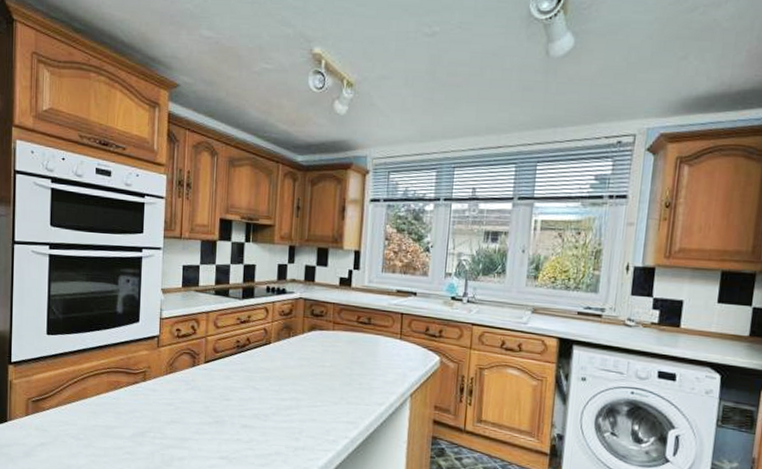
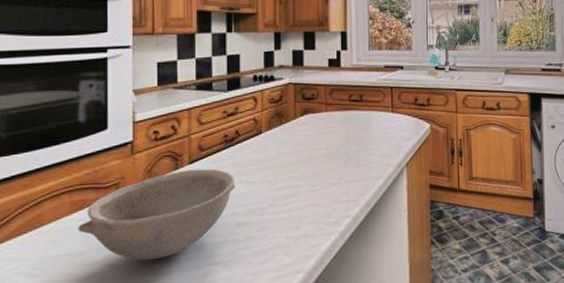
bowl: none [113,368,244,445] -> present [78,169,235,261]

